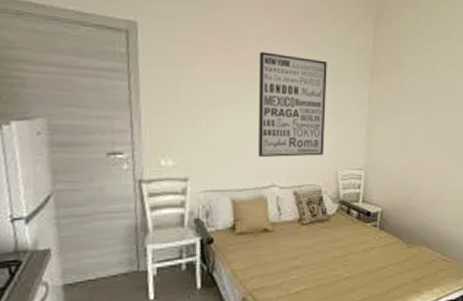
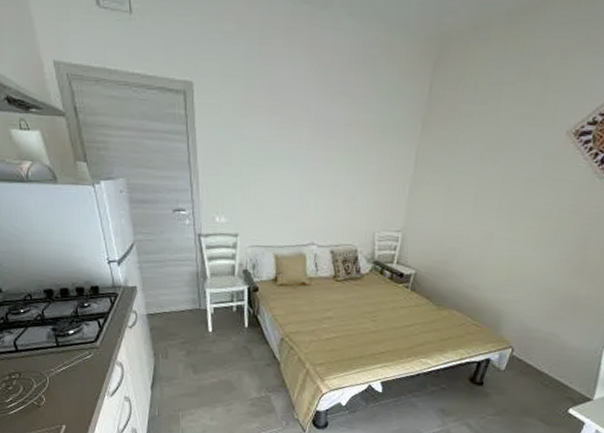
wall art: present [258,52,327,157] -> none [300,107,375,217]

